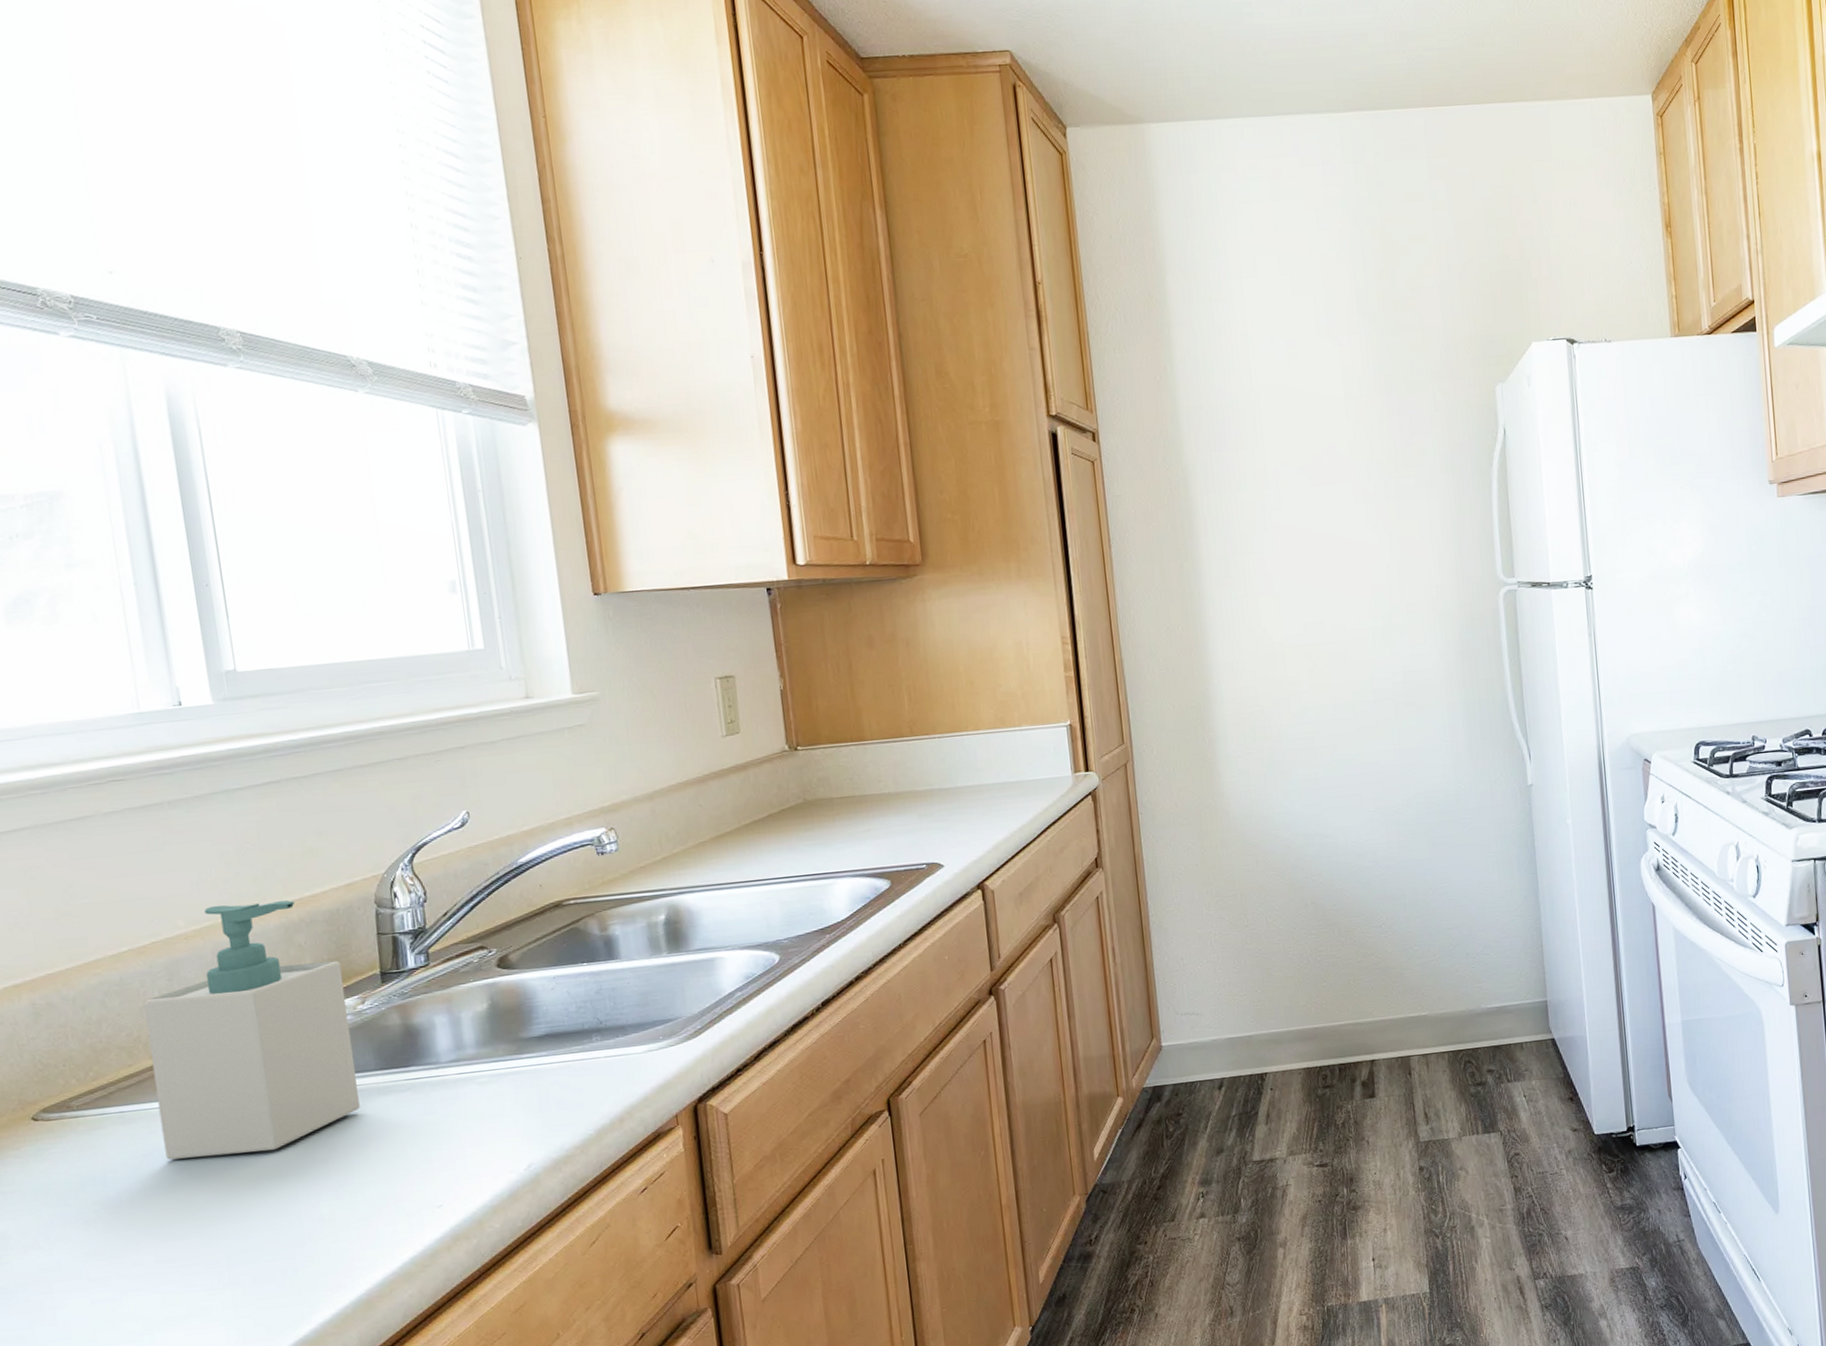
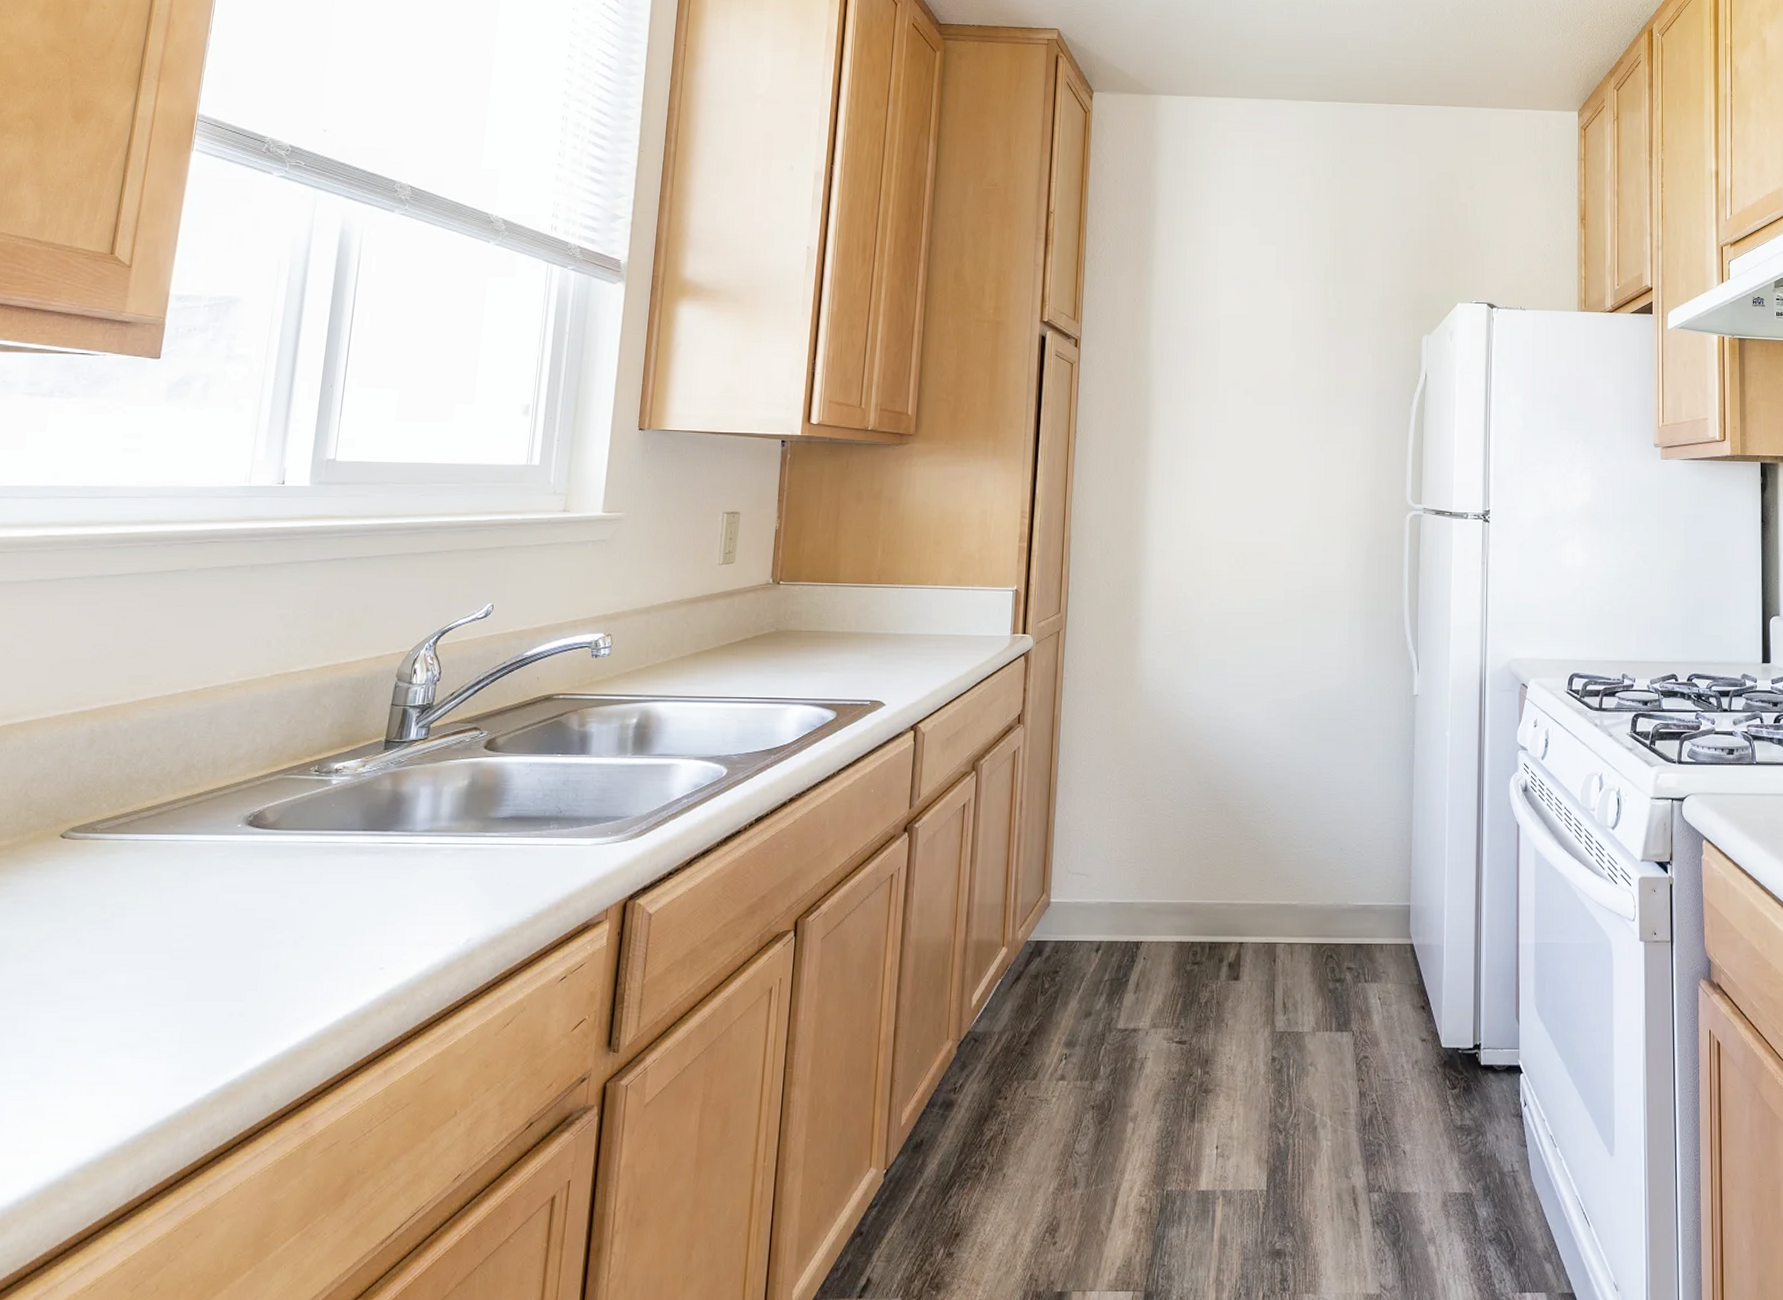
soap bottle: present [143,900,360,1160] -> none [162,661,354,894]

